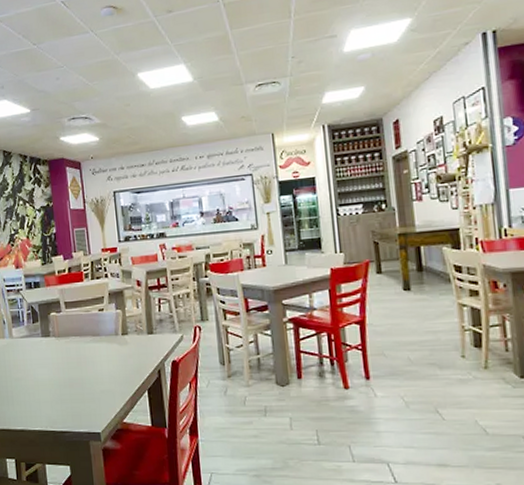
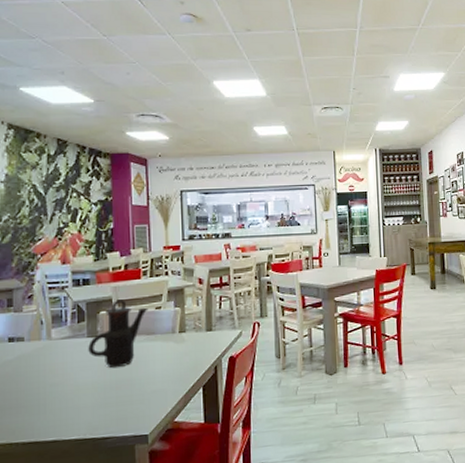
teapot: none [43,301,92,367] -> present [88,299,149,369]

